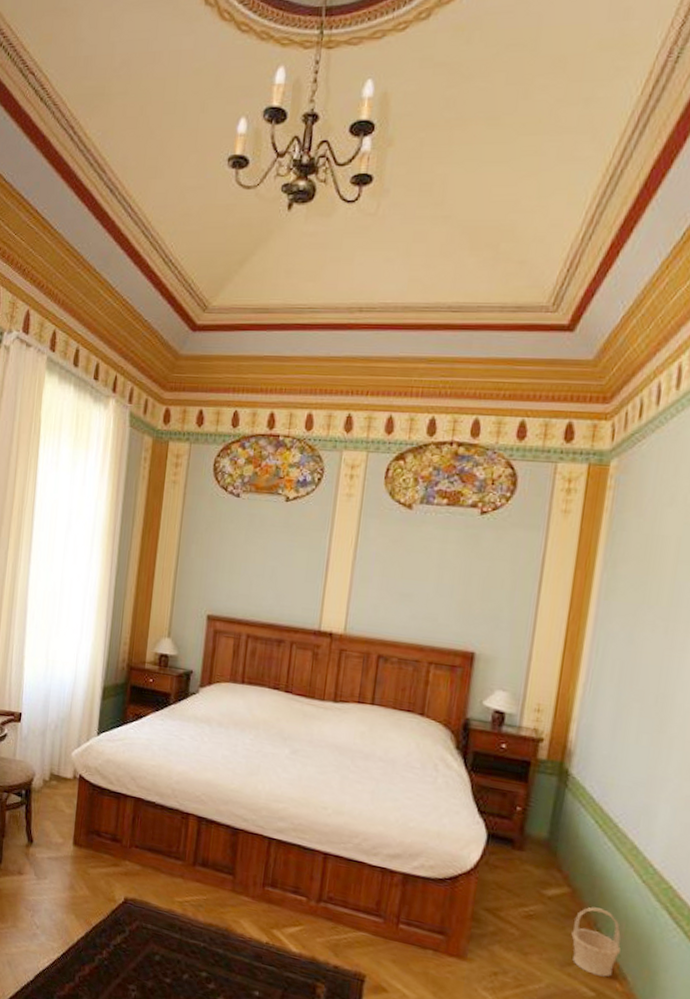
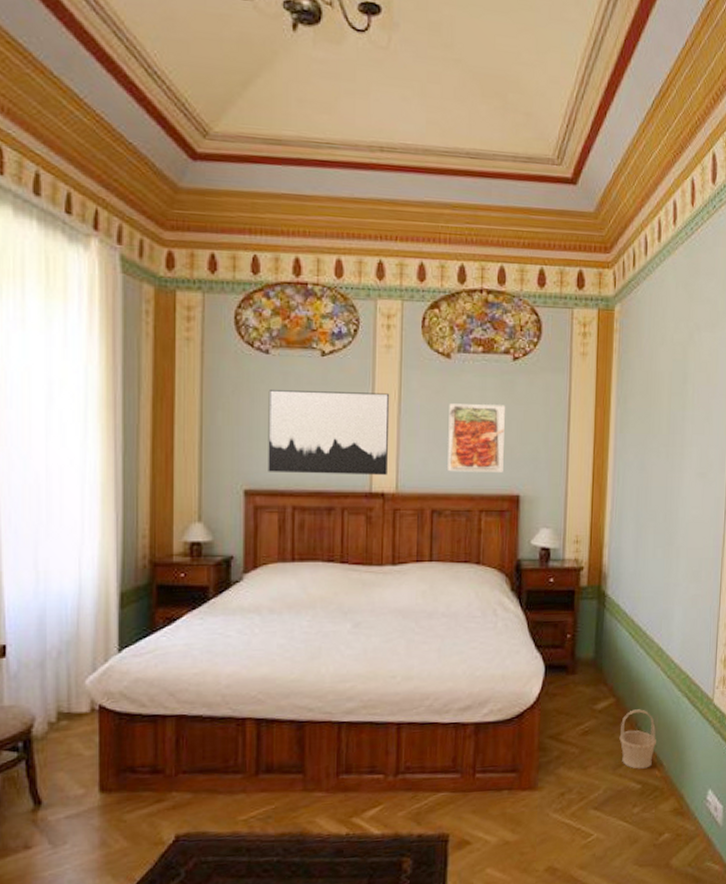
wall art: none [228,529,347,617] -> present [268,390,390,476]
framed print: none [398,553,467,627] -> present [448,404,505,472]

